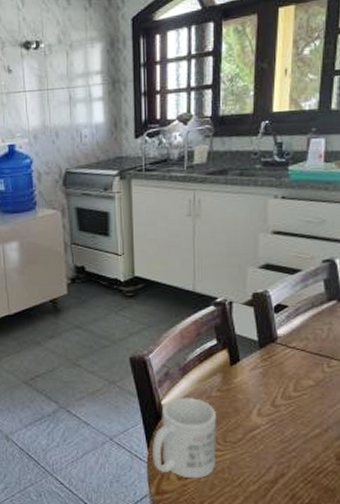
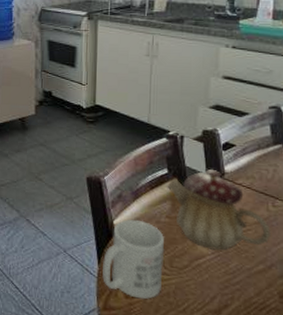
teapot: none [216,335,326,419] -> present [167,169,271,251]

